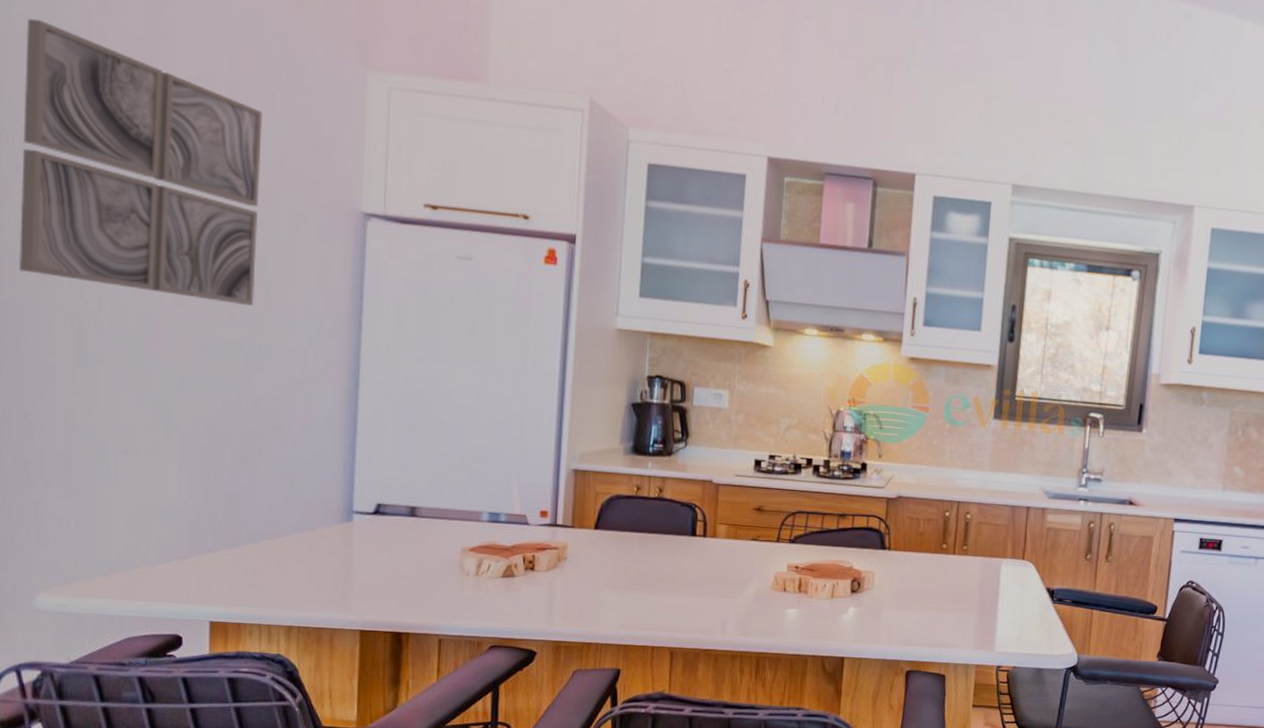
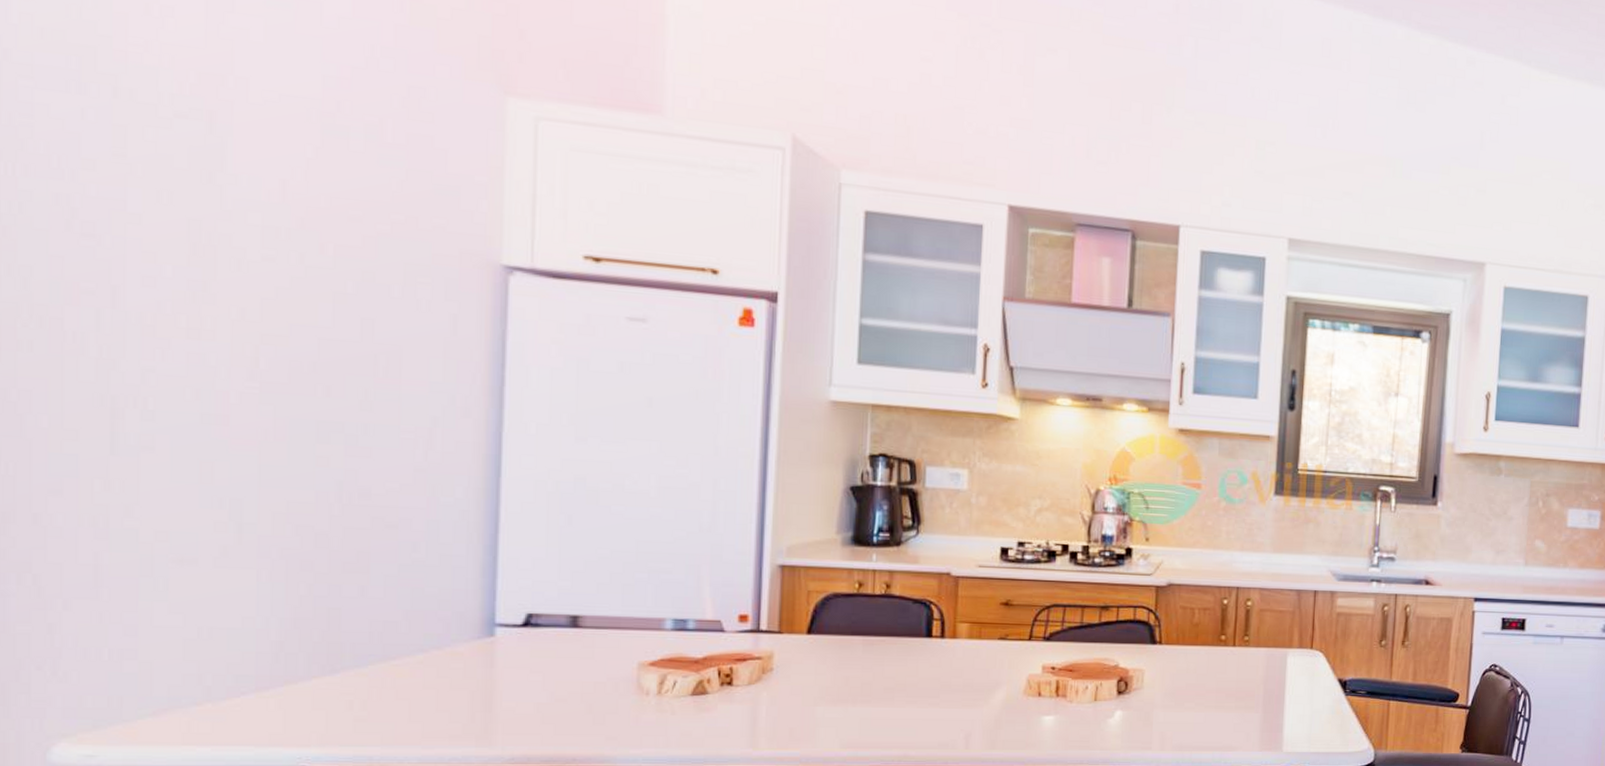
wall art: present [18,18,263,306] -> none [23,20,367,377]

